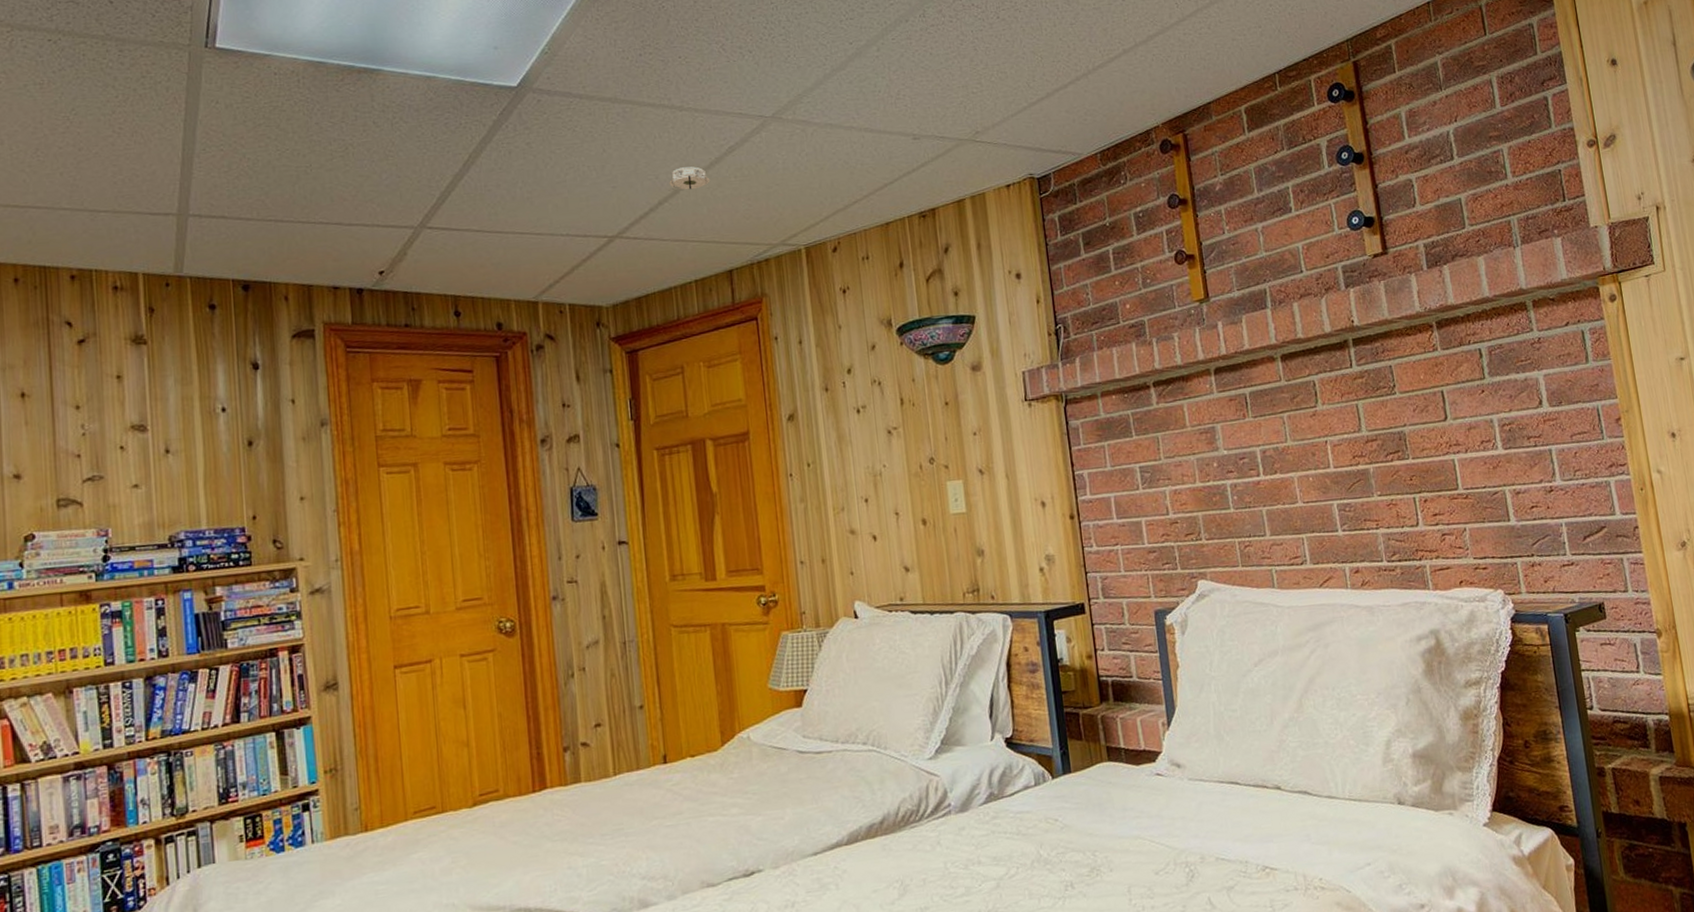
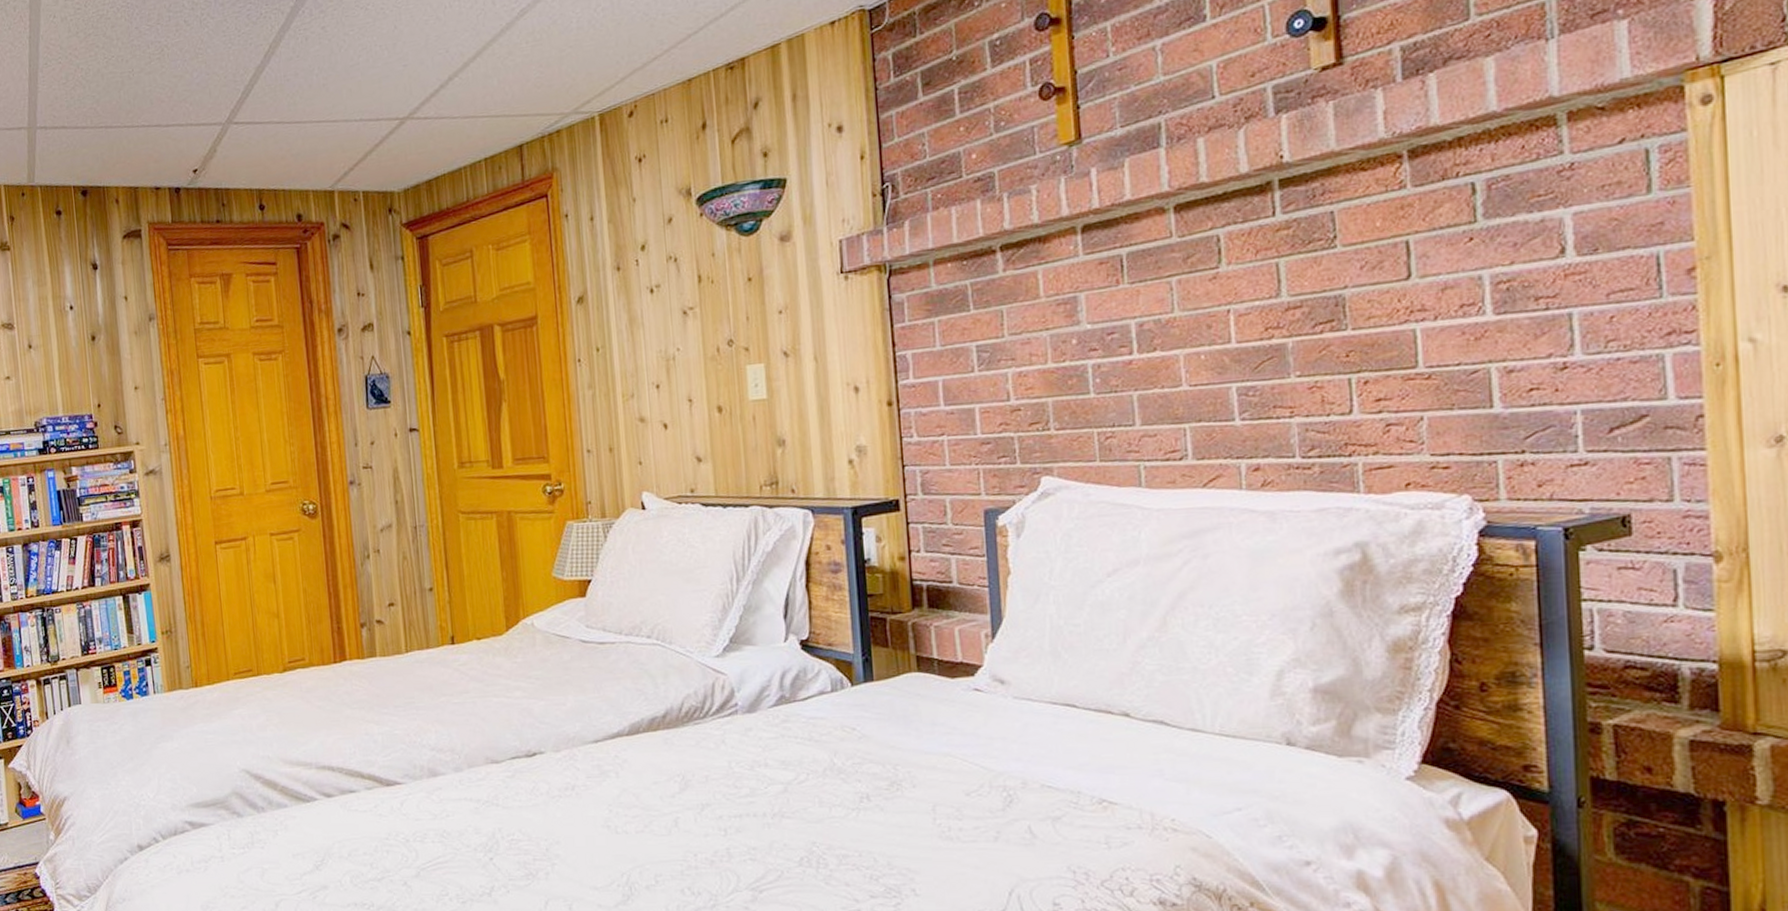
smoke detector: present [668,167,711,191] -> none [459,35,501,65]

